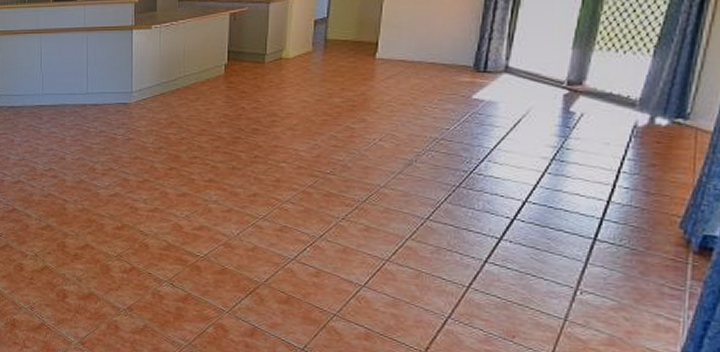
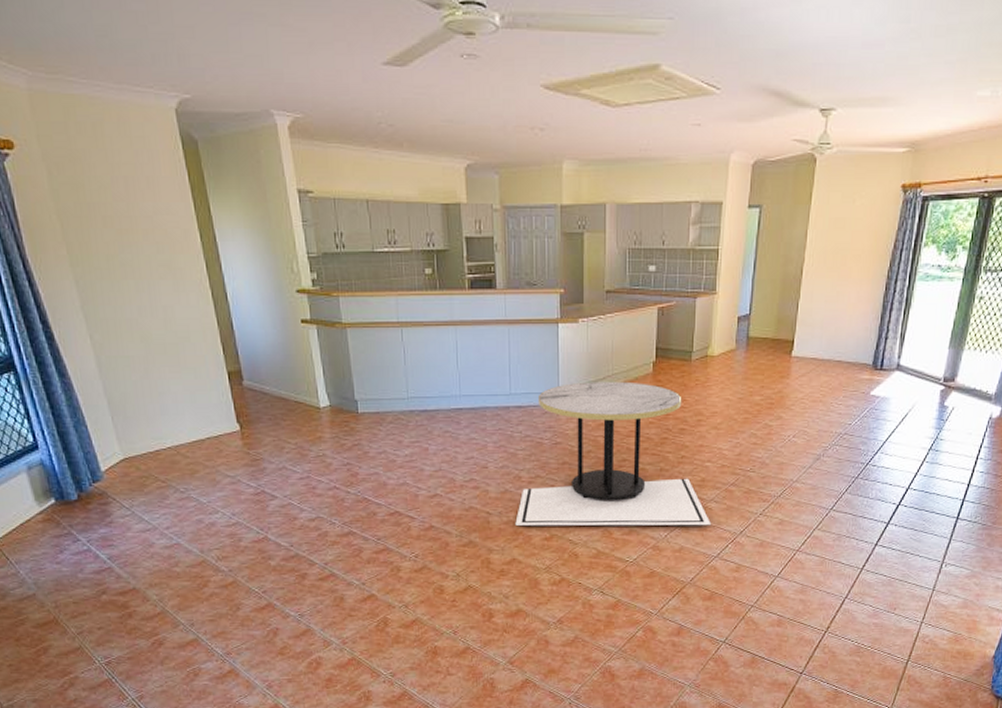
dining table: none [89,82,287,227] -> present [515,381,711,526]

